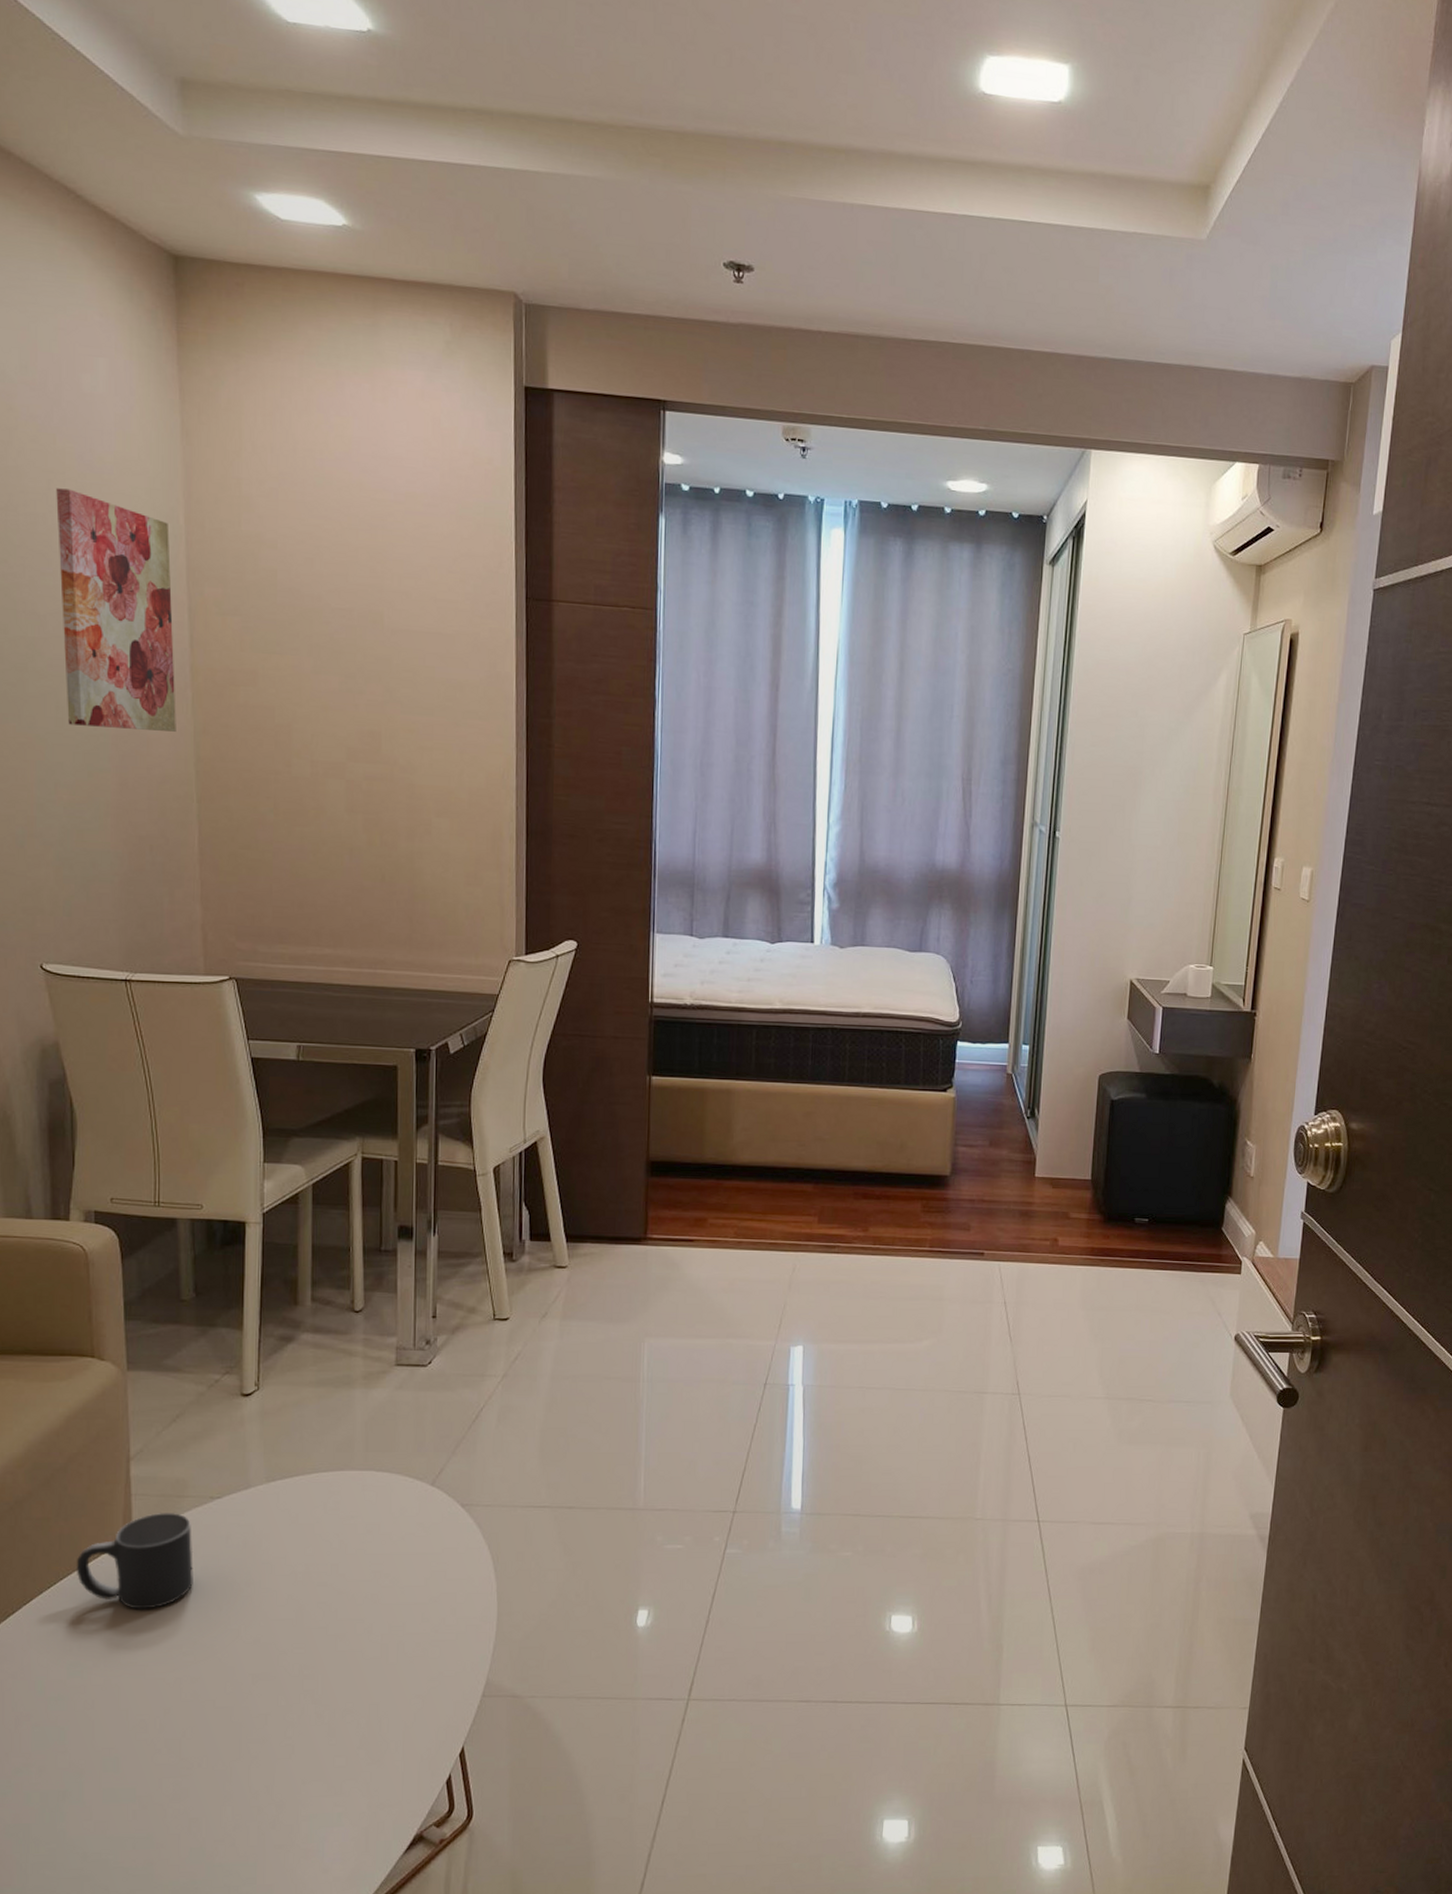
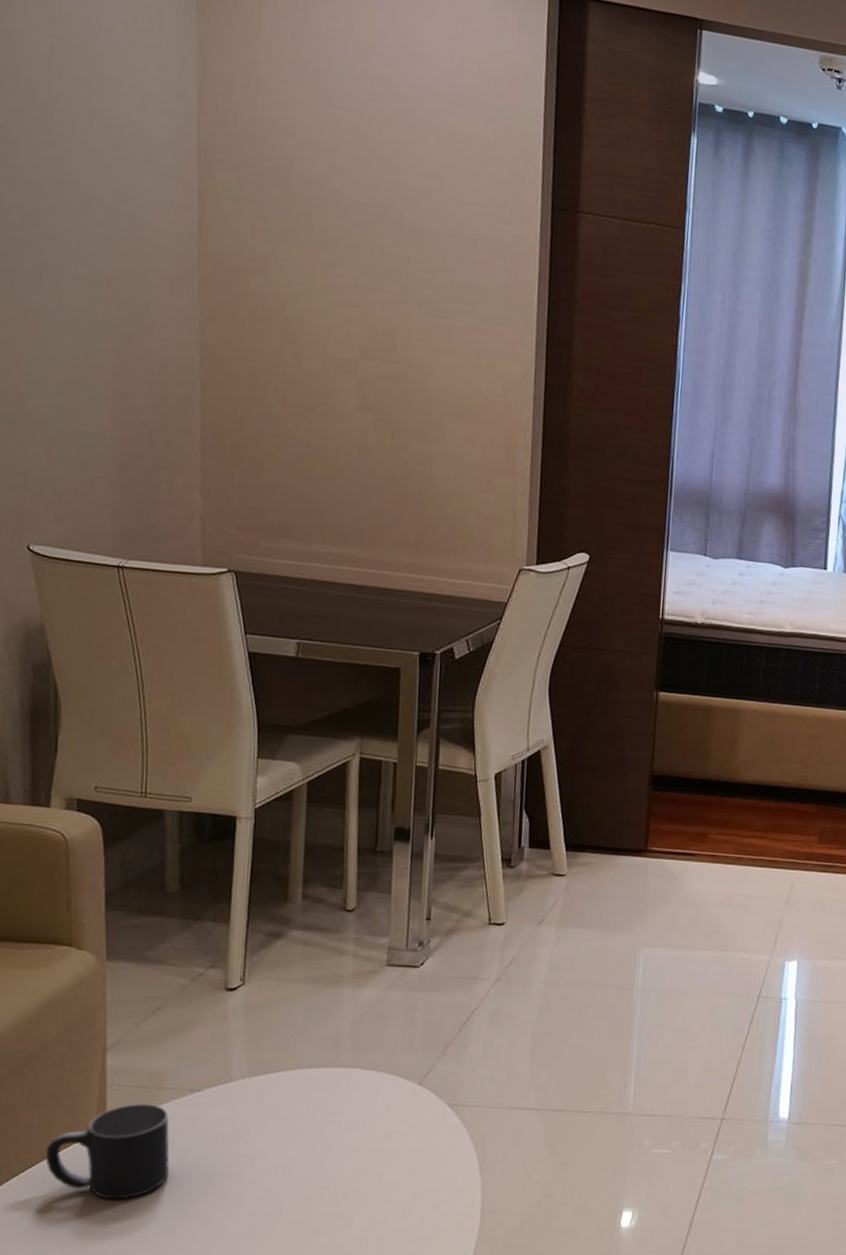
wall art: present [56,488,176,732] -> none [59,55,182,316]

